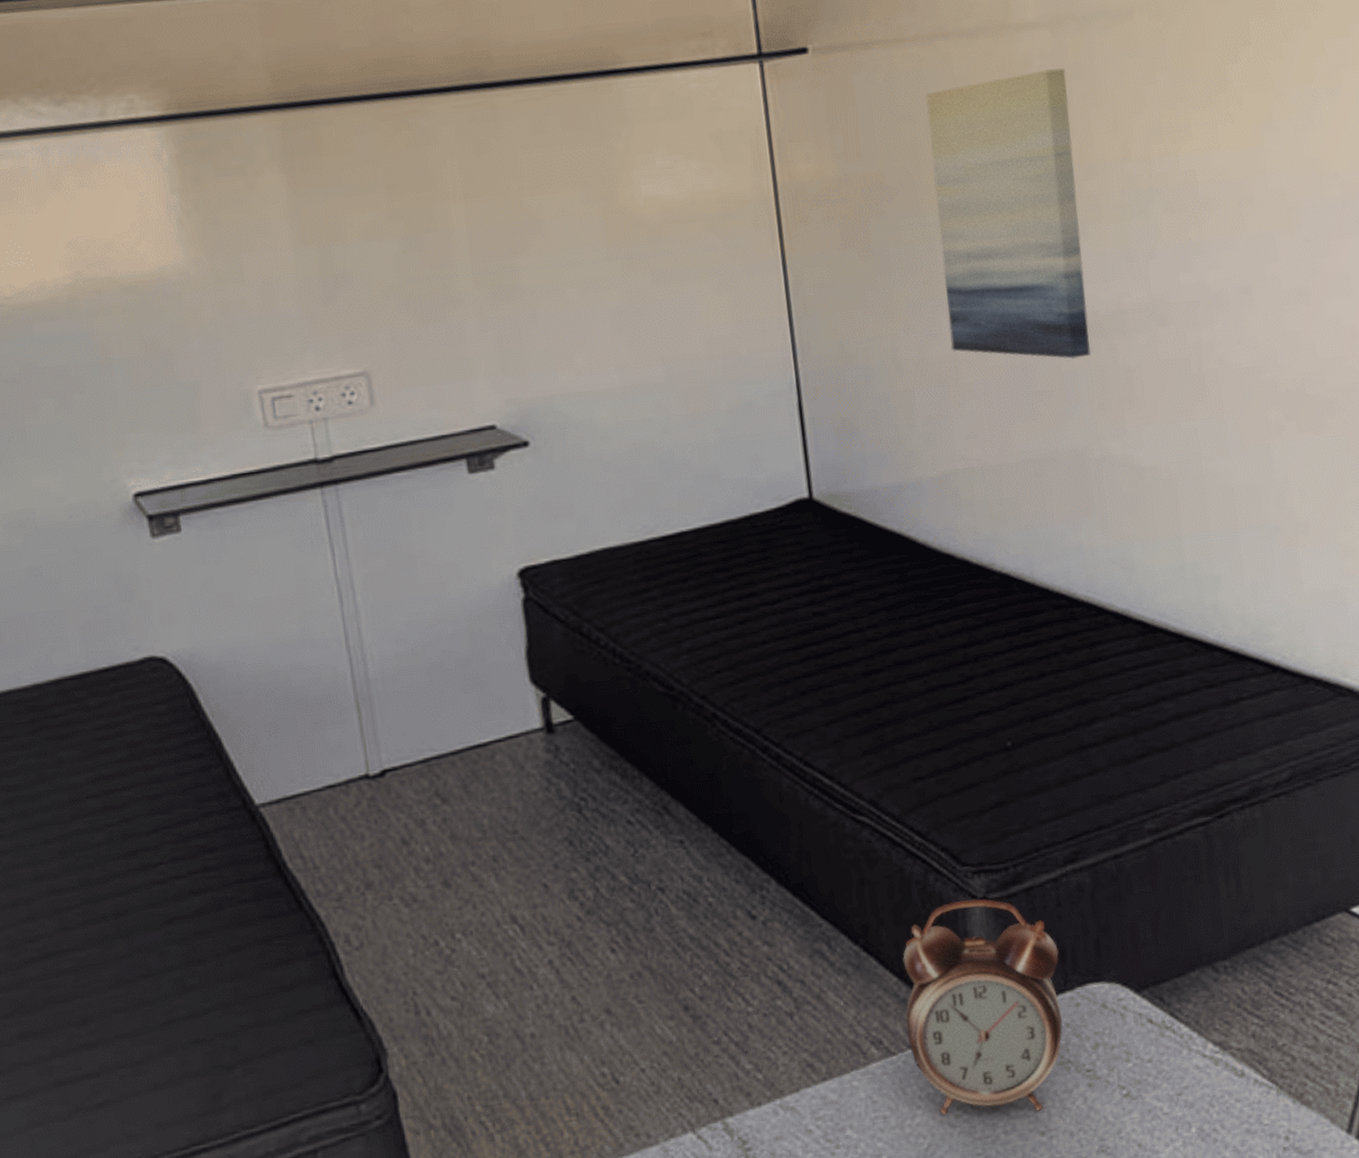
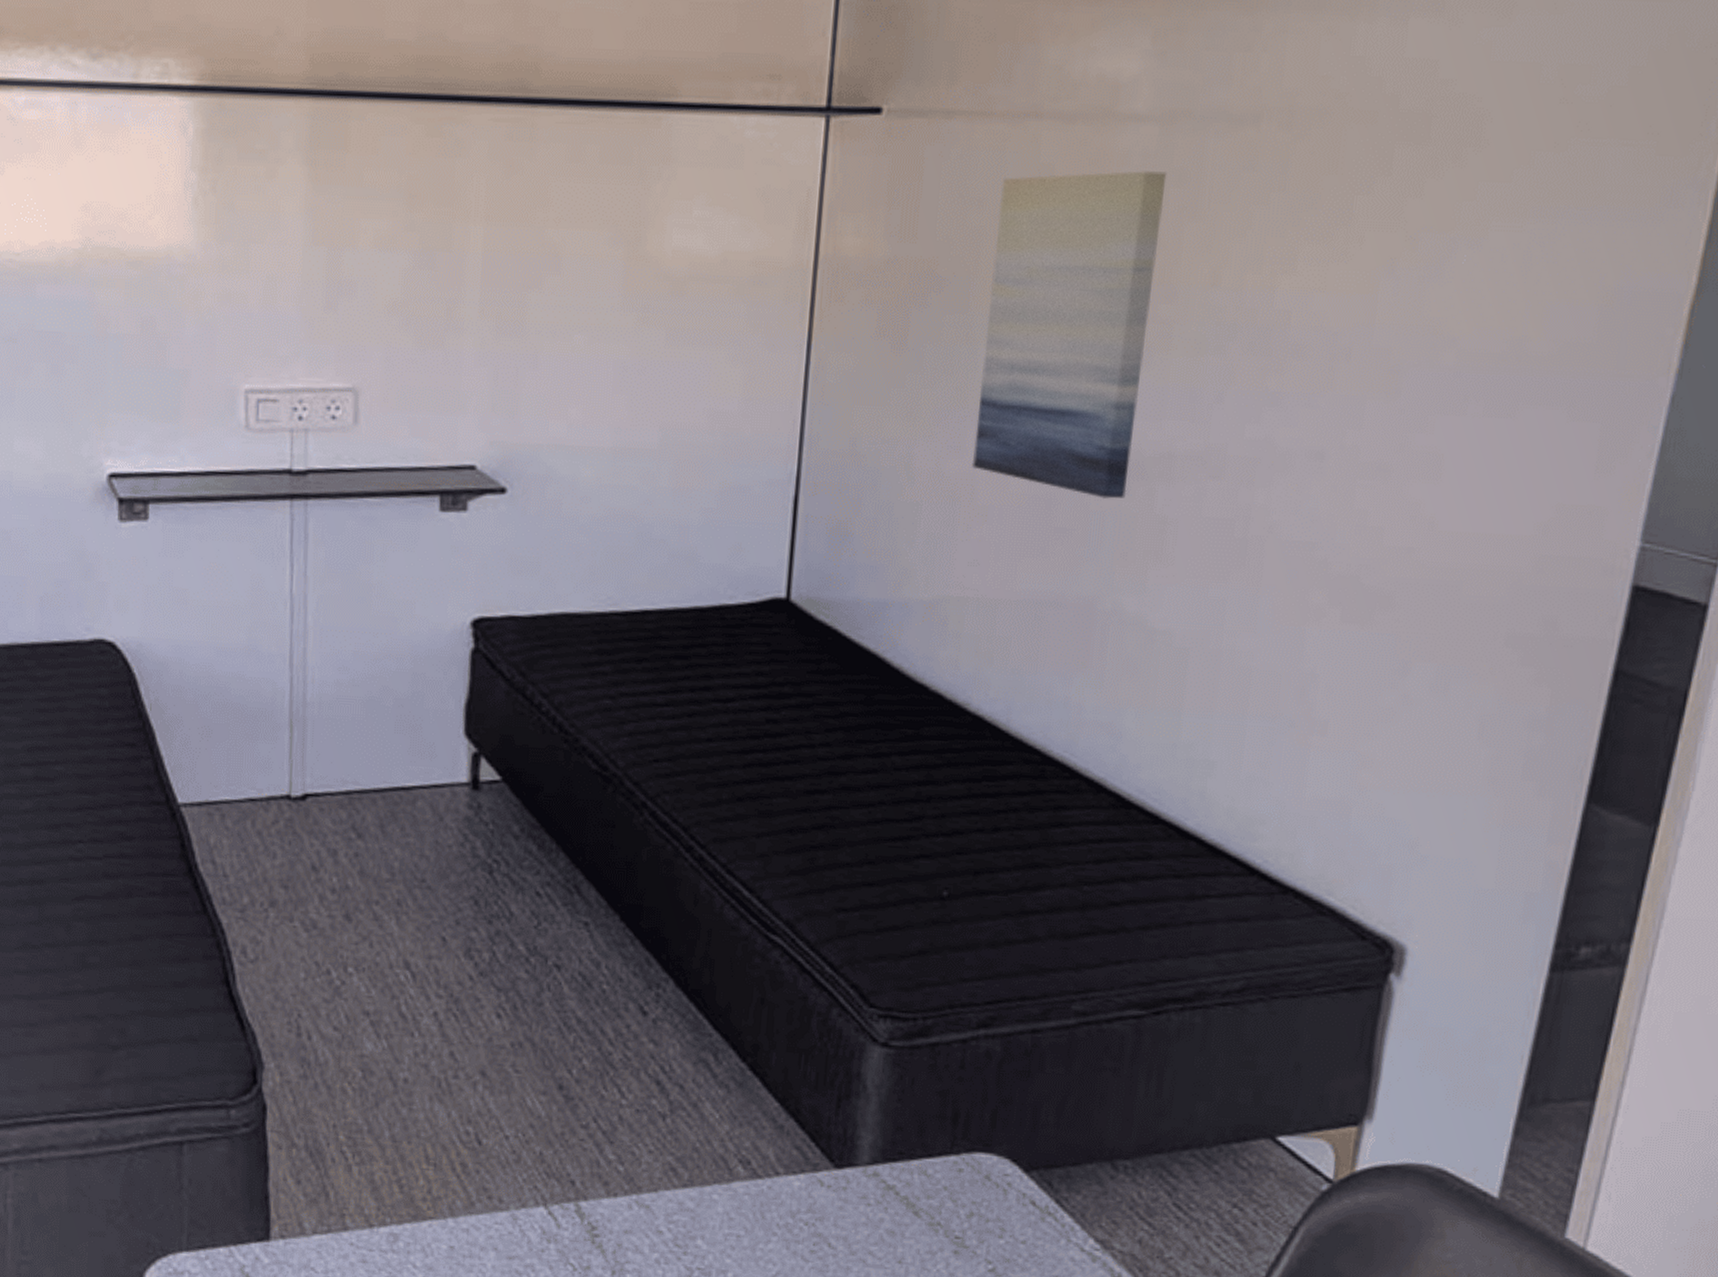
alarm clock: present [903,899,1064,1116] -> none [776,1041,952,1265]

